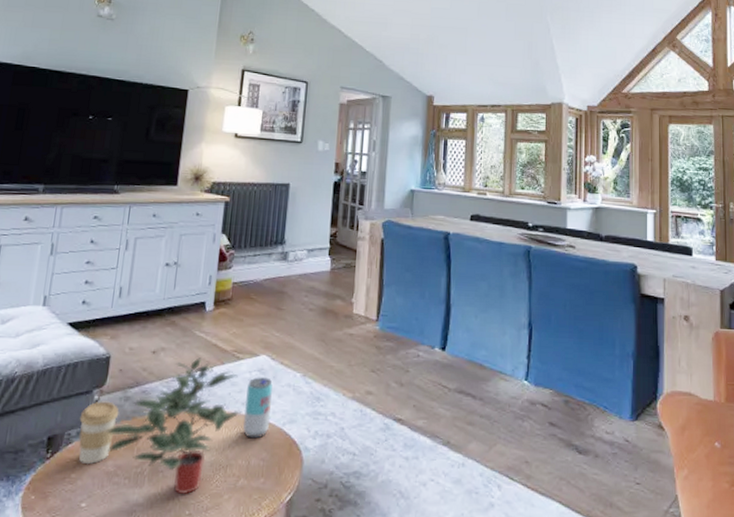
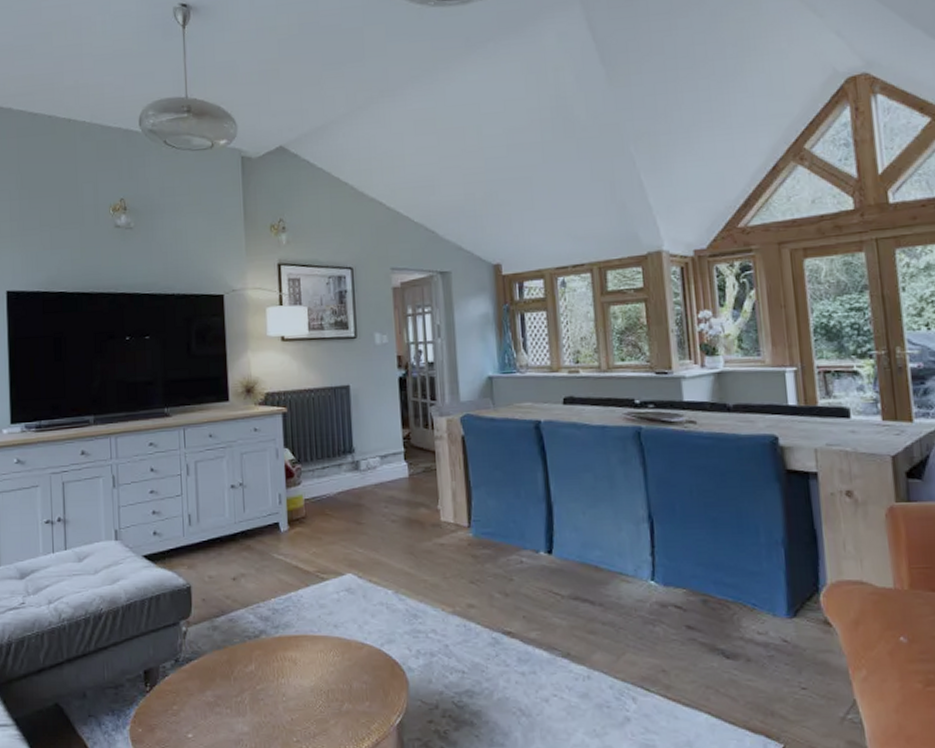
coffee cup: present [79,401,119,465] -> none [171,632,210,696]
potted plant: present [106,358,242,495] -> none [200,581,336,722]
beverage can: present [243,376,273,439] -> none [336,595,366,662]

